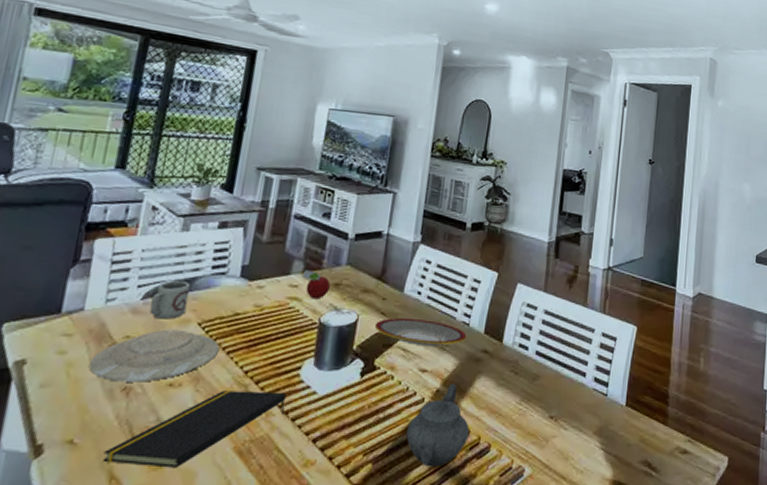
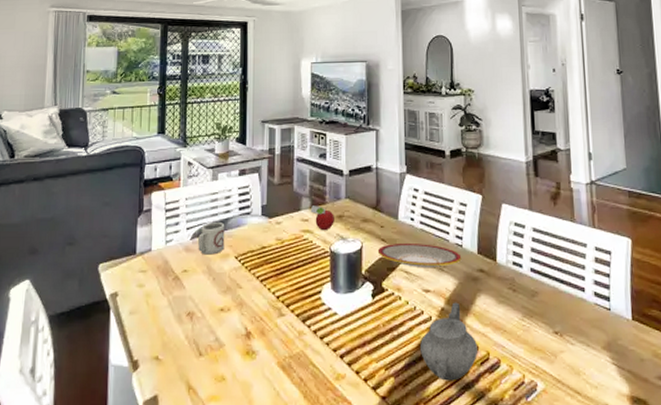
plate: present [89,329,220,382] -> none [161,263,255,308]
notepad: present [102,391,287,468] -> none [181,314,314,380]

